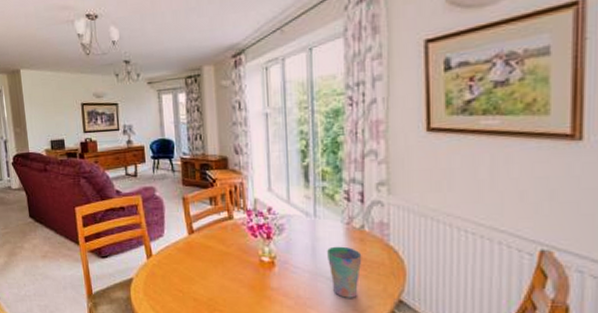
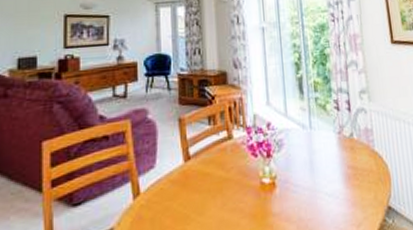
cup: present [327,246,362,298] -> none [323,157,354,213]

